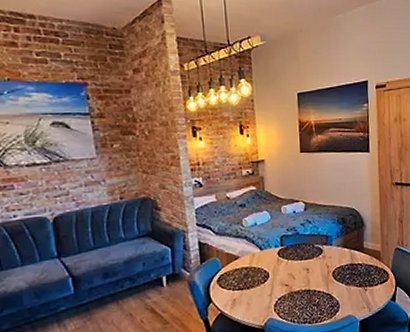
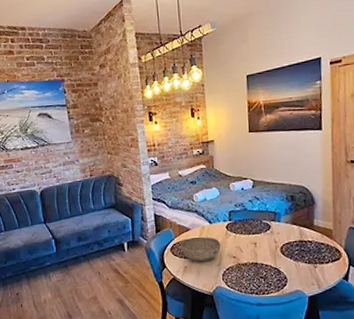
bowl: none [229,265,273,293] -> present [181,236,222,262]

